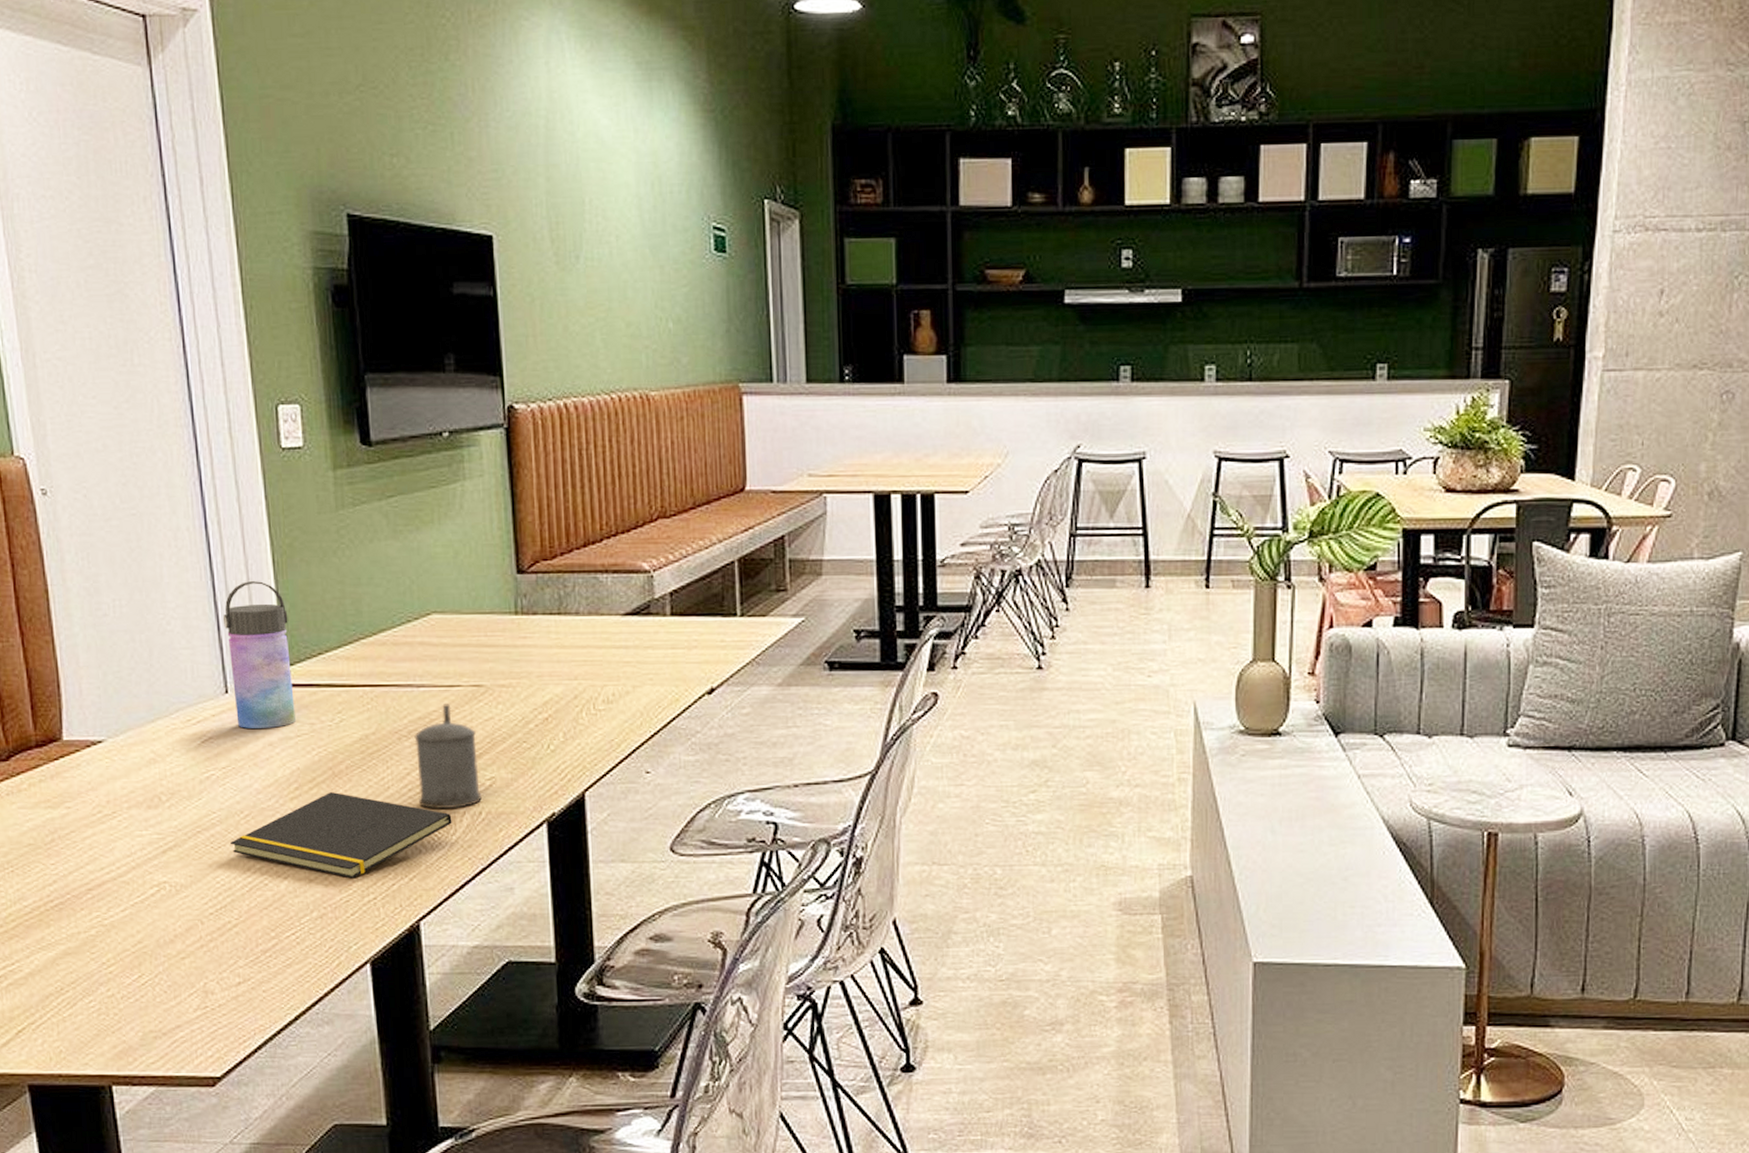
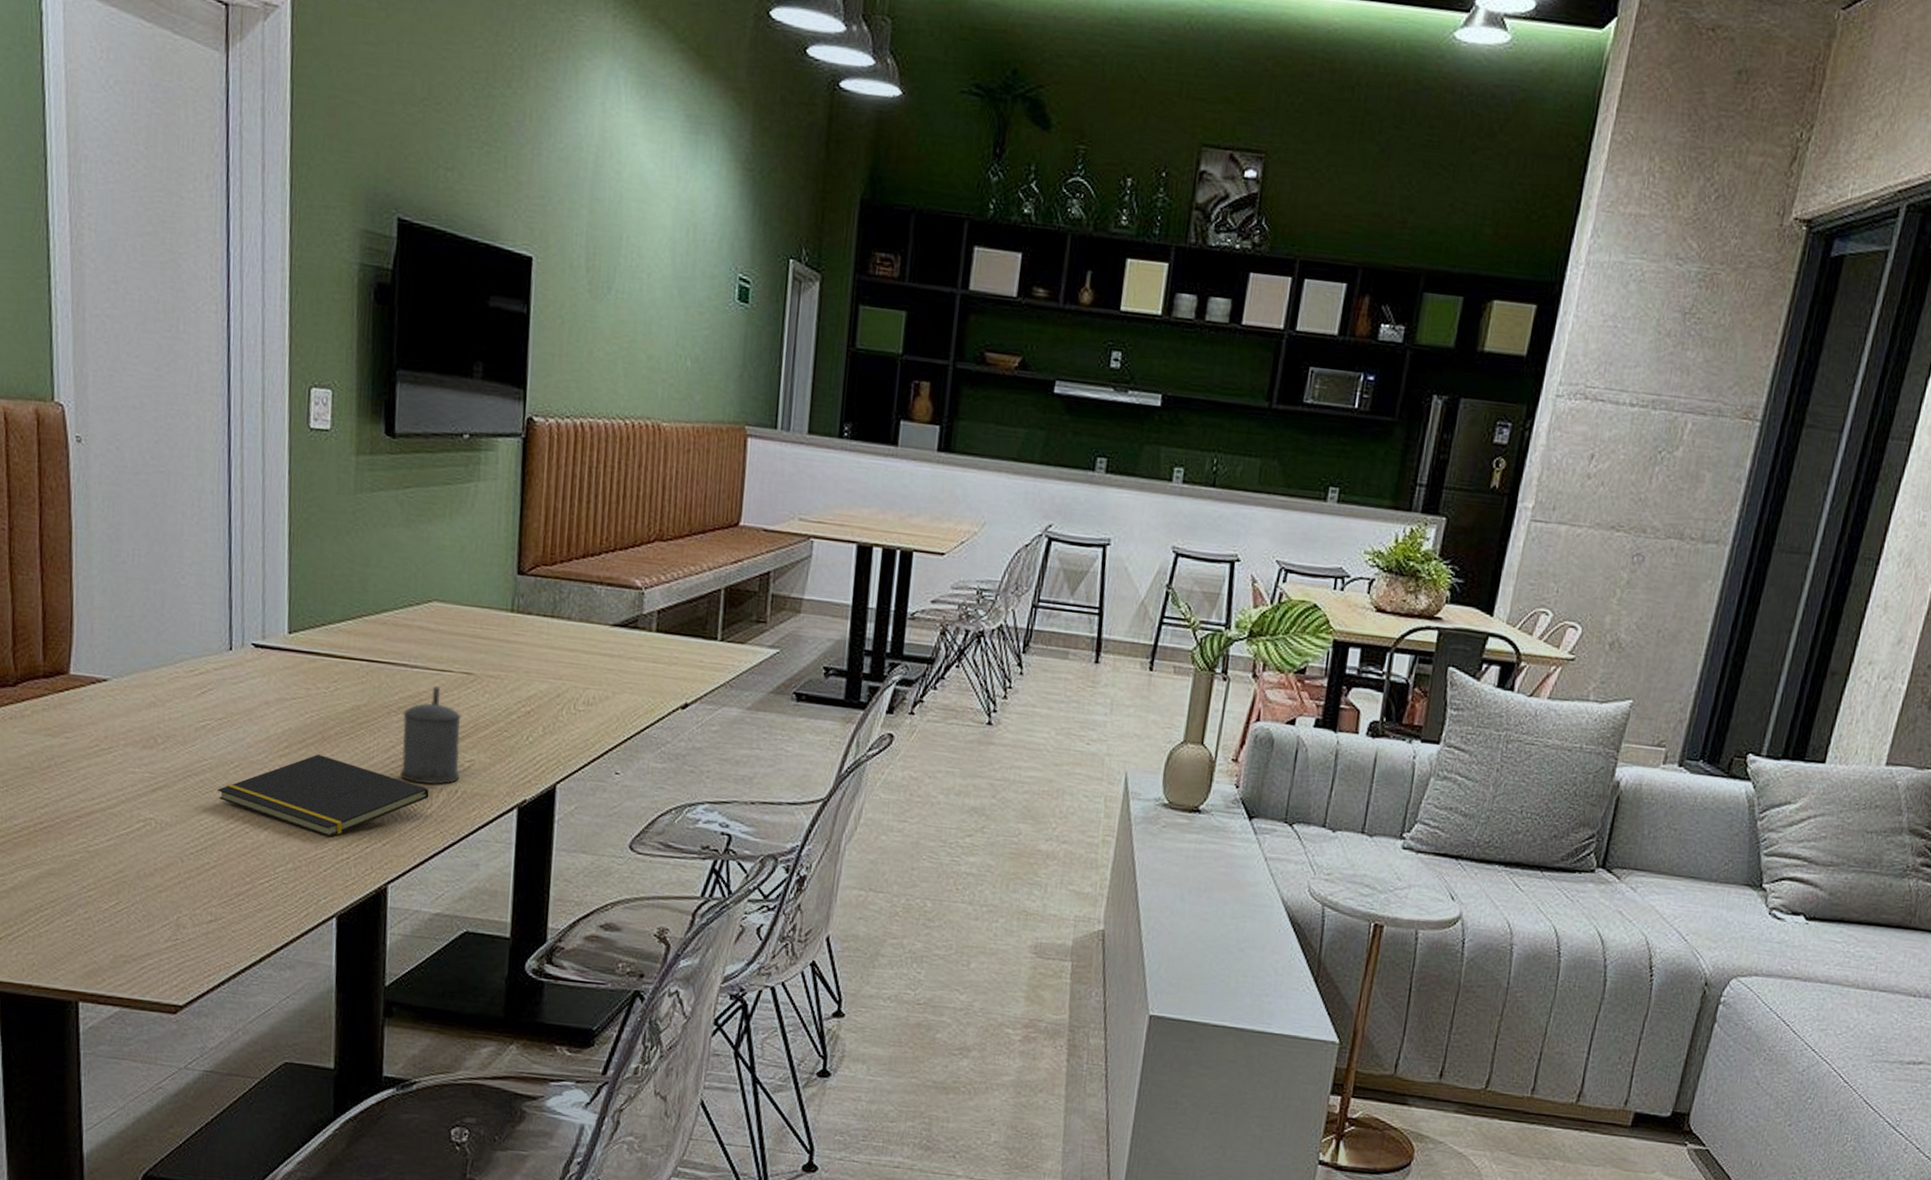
water bottle: present [222,581,296,728] -> none [235,548,297,688]

